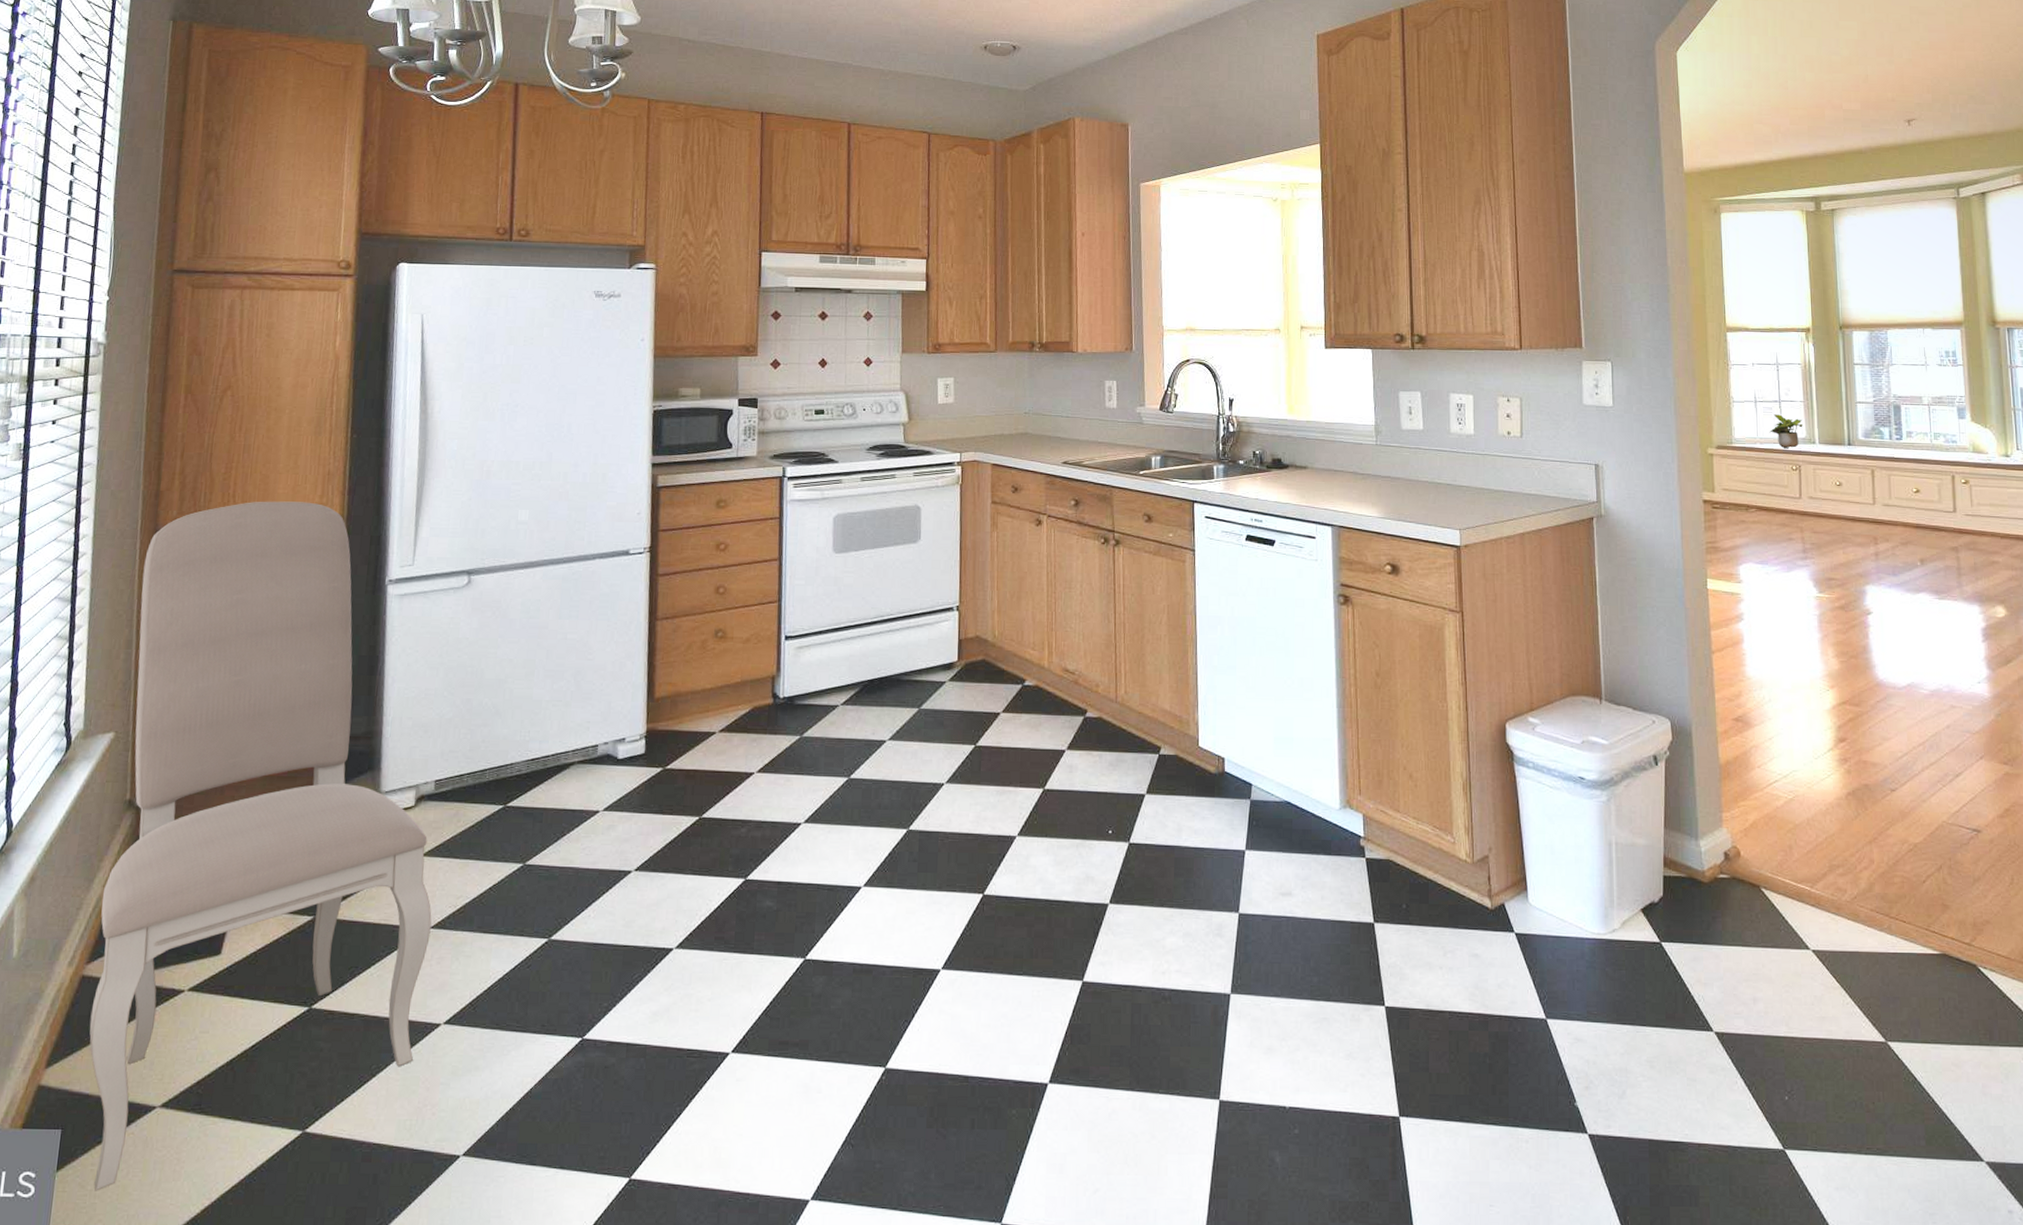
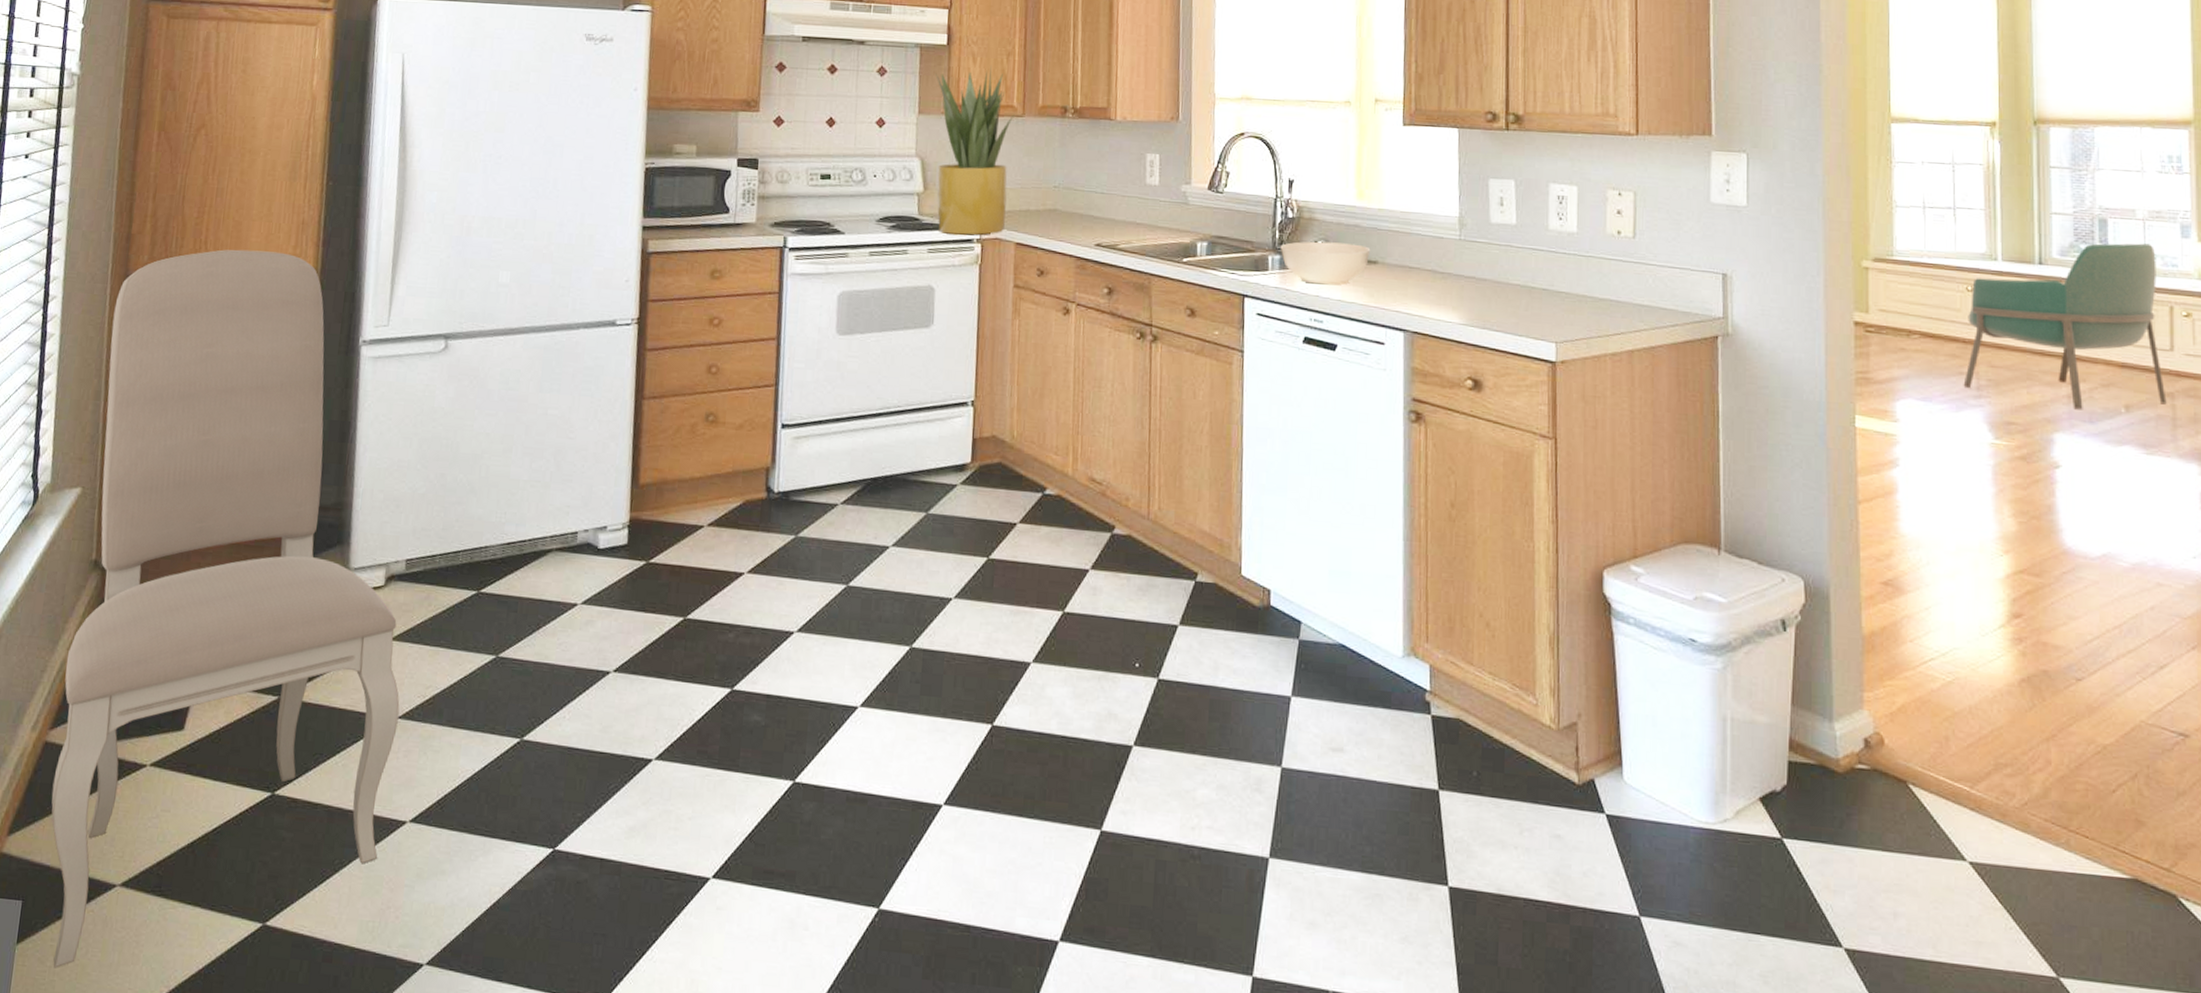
planter: none [916,308,988,459] -> present [936,66,1015,236]
bowl: none [1223,451,1301,489] -> present [1280,241,1371,285]
potted plant: present [1769,414,1803,449] -> none [1940,223,1982,265]
armchair: none [1792,424,1953,565] -> present [1963,243,2167,410]

